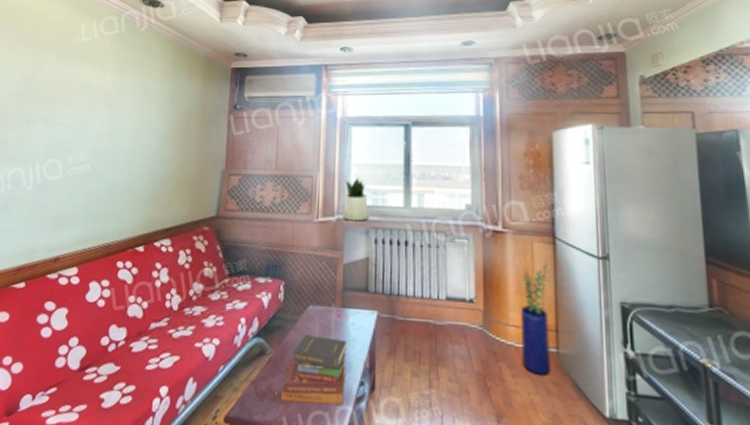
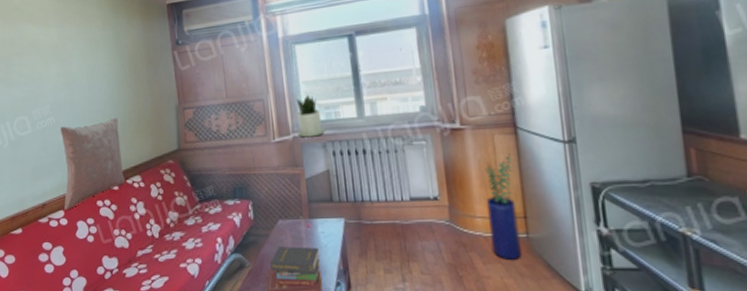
pillow: none [79,174,159,268] -> present [60,118,125,210]

